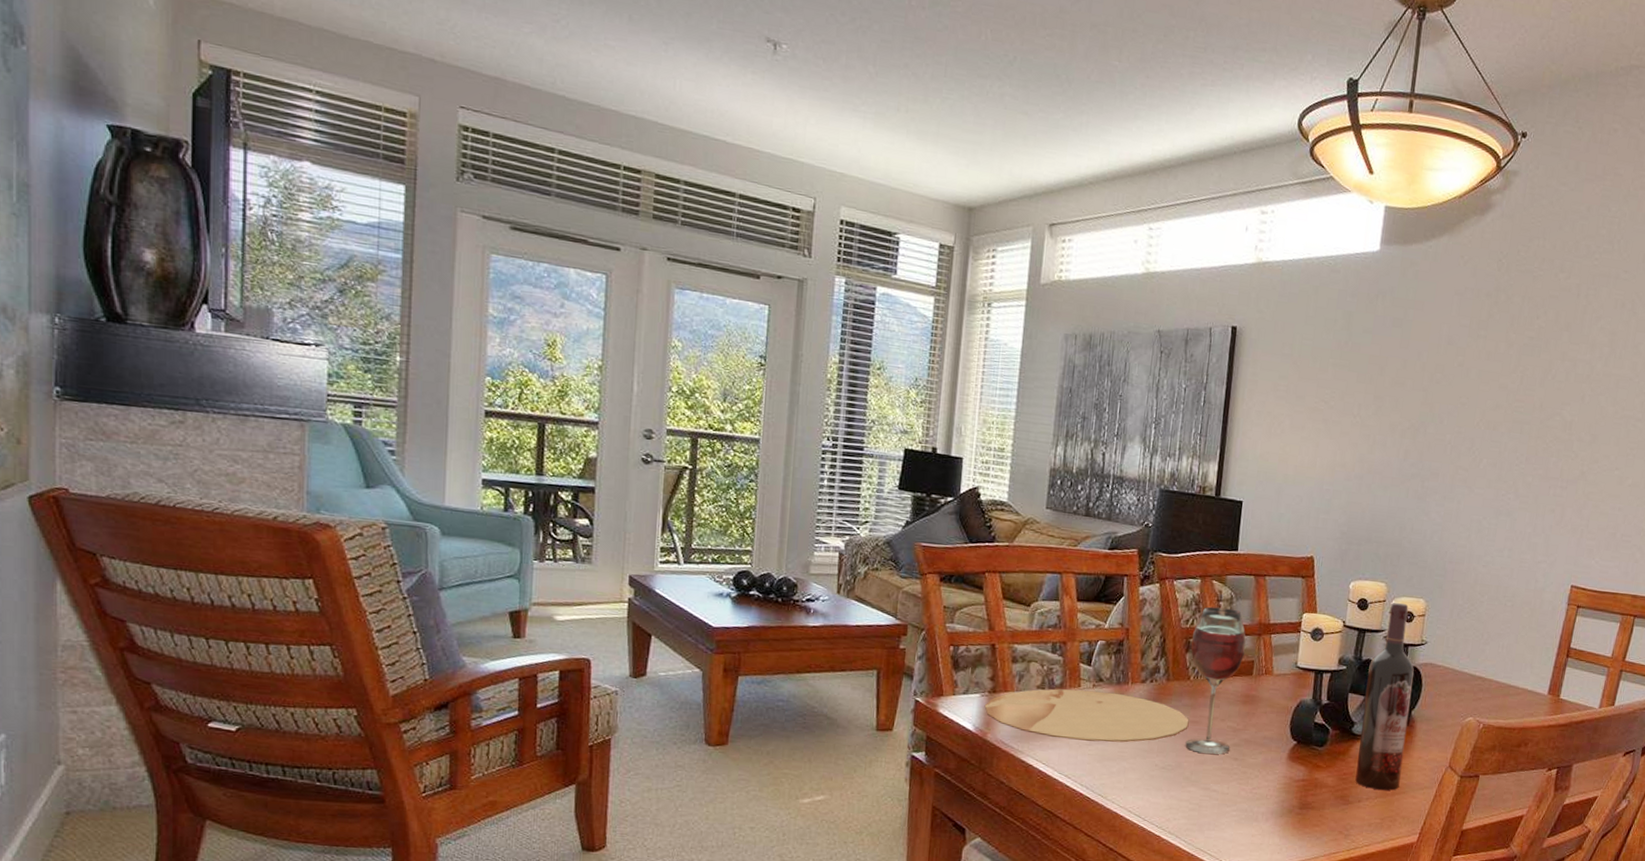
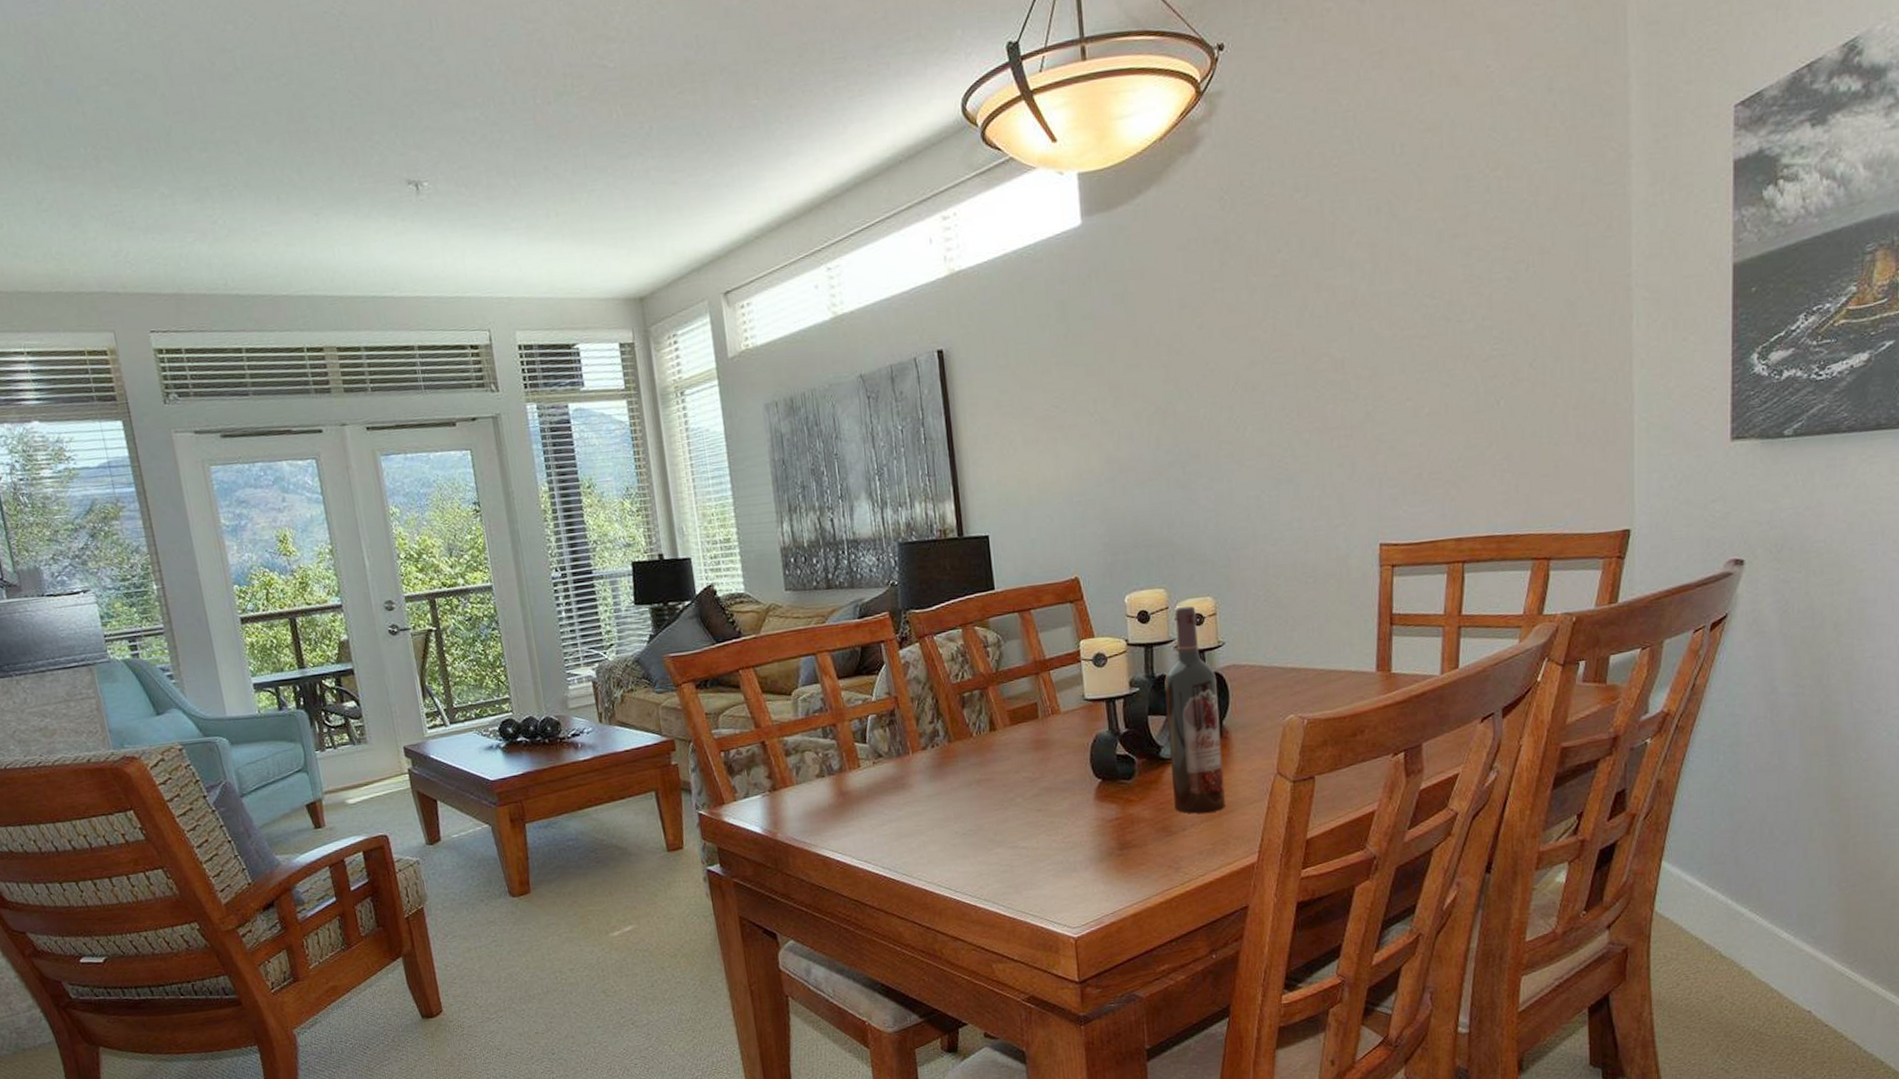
placemat: present [984,689,1189,743] -> none [767,765,981,825]
wineglass: present [1185,606,1246,755] -> none [965,652,1031,811]

